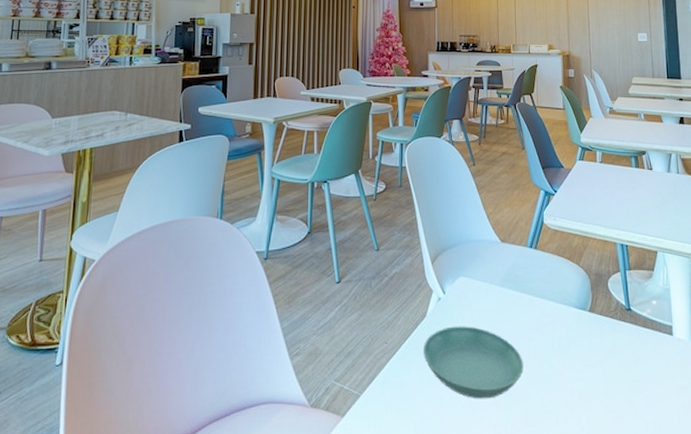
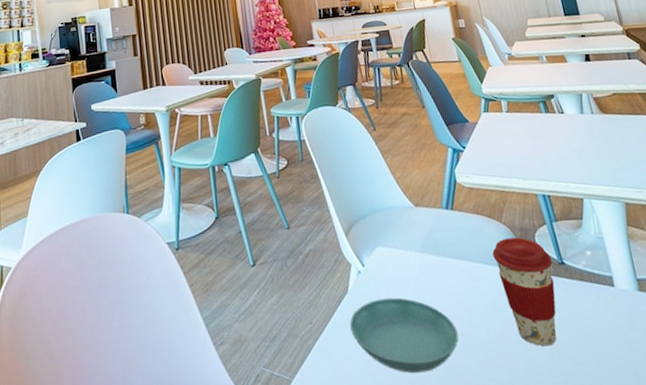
coffee cup: none [567,281,620,385] -> present [492,237,557,347]

